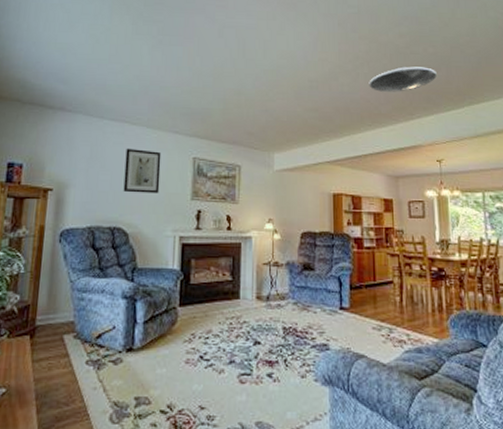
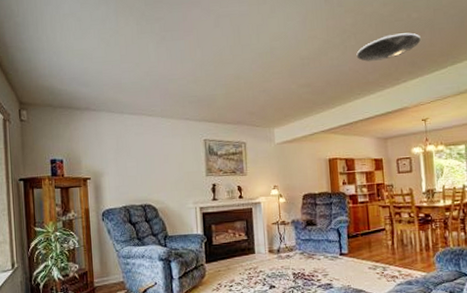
wall art: present [123,148,161,194] -> none [146,137,179,175]

